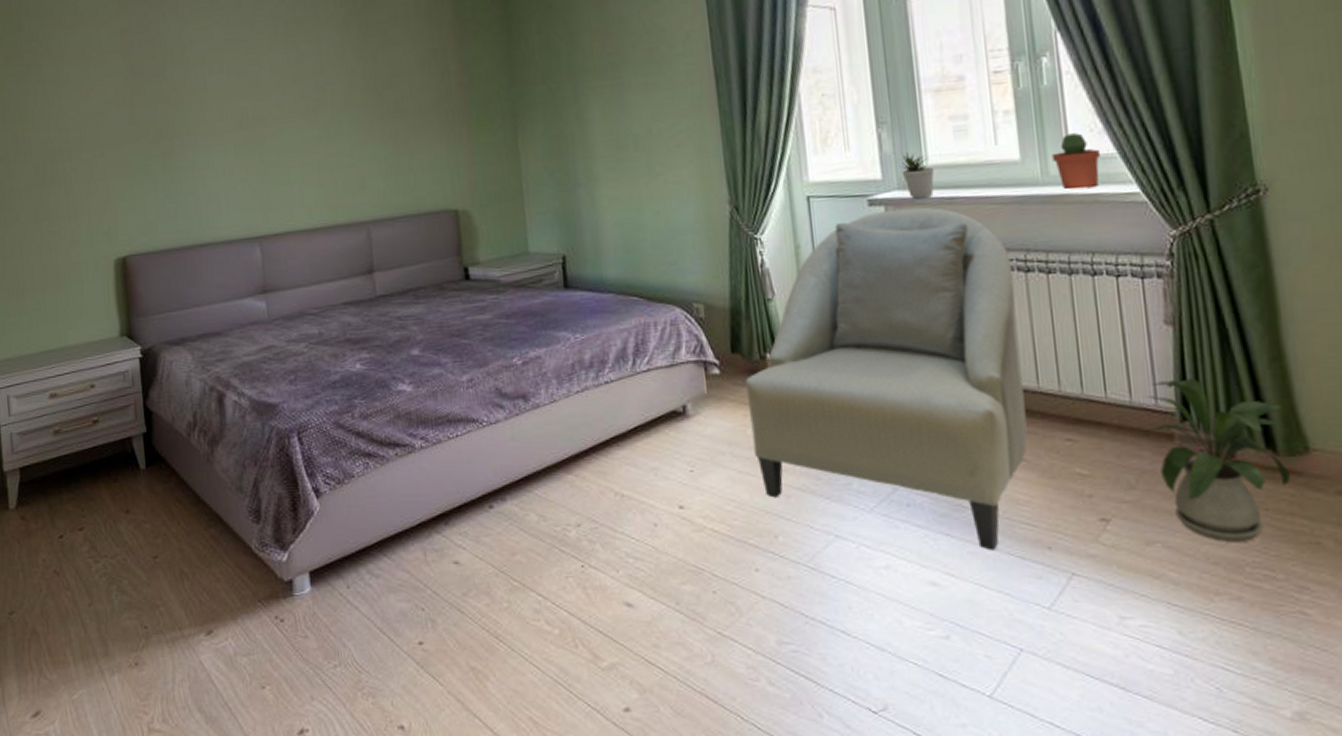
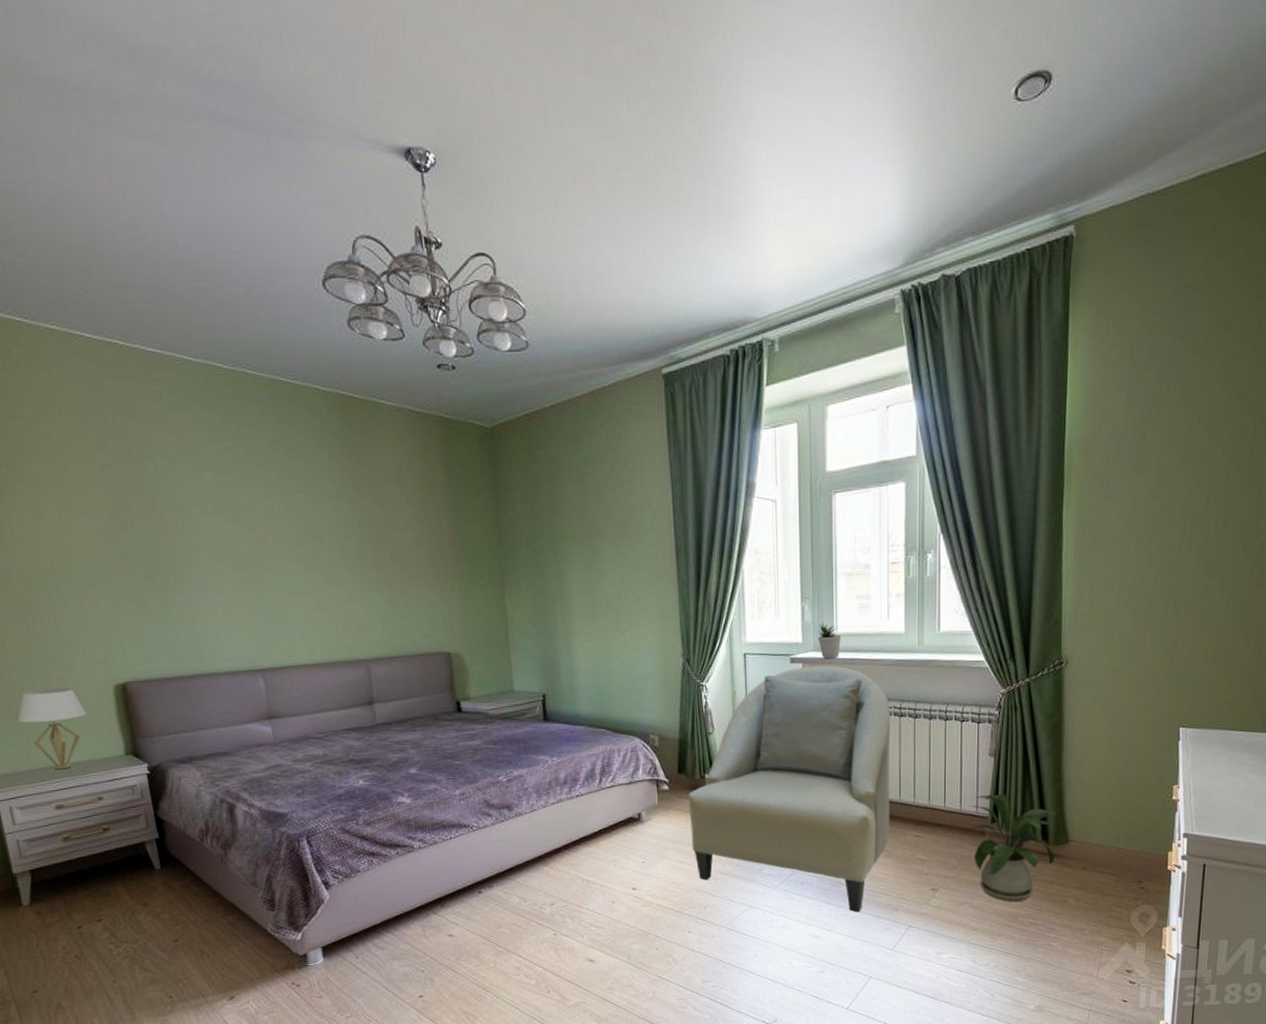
table lamp: none [23,263,88,354] -> present [17,687,87,770]
succulent plant: present [1052,133,1101,190] -> none [927,614,961,657]

